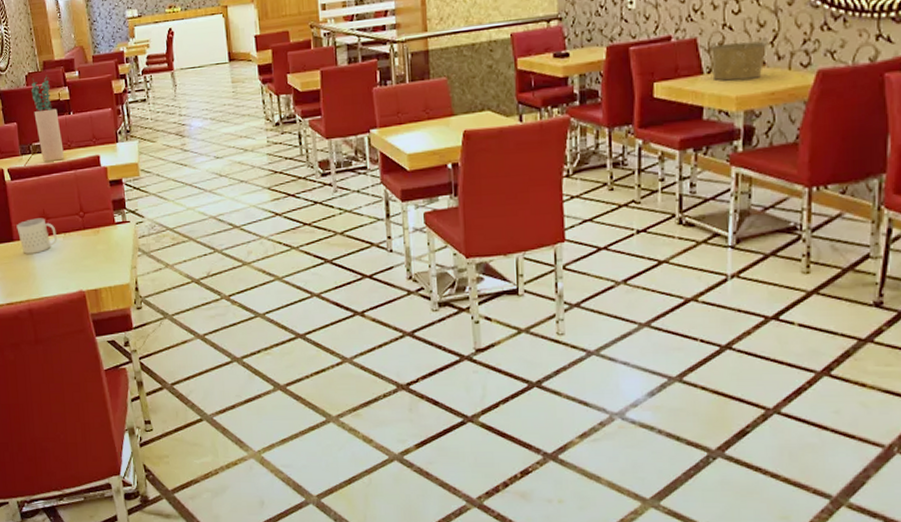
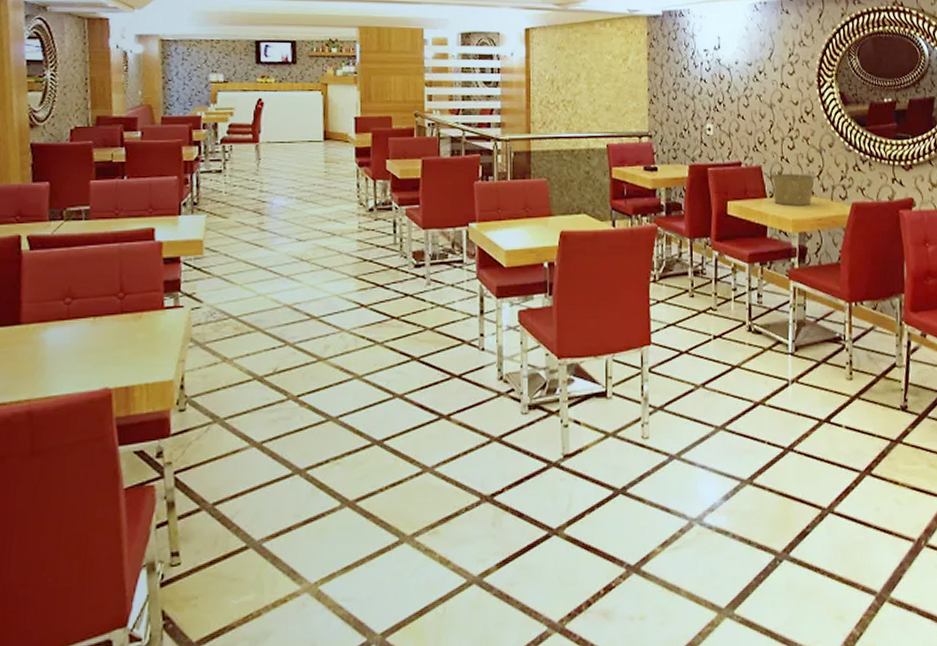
mug: present [16,218,58,254] -> none [27,297,84,341]
vase: present [31,74,64,163] -> none [75,131,109,232]

